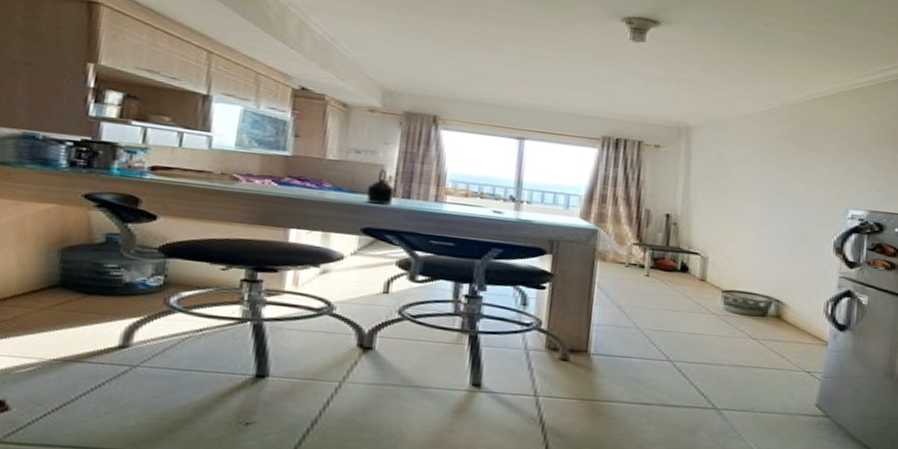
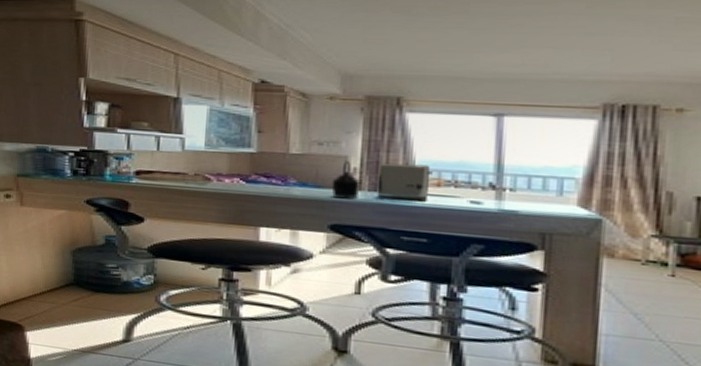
toaster: none [409,173,463,210] -> present [377,162,434,202]

